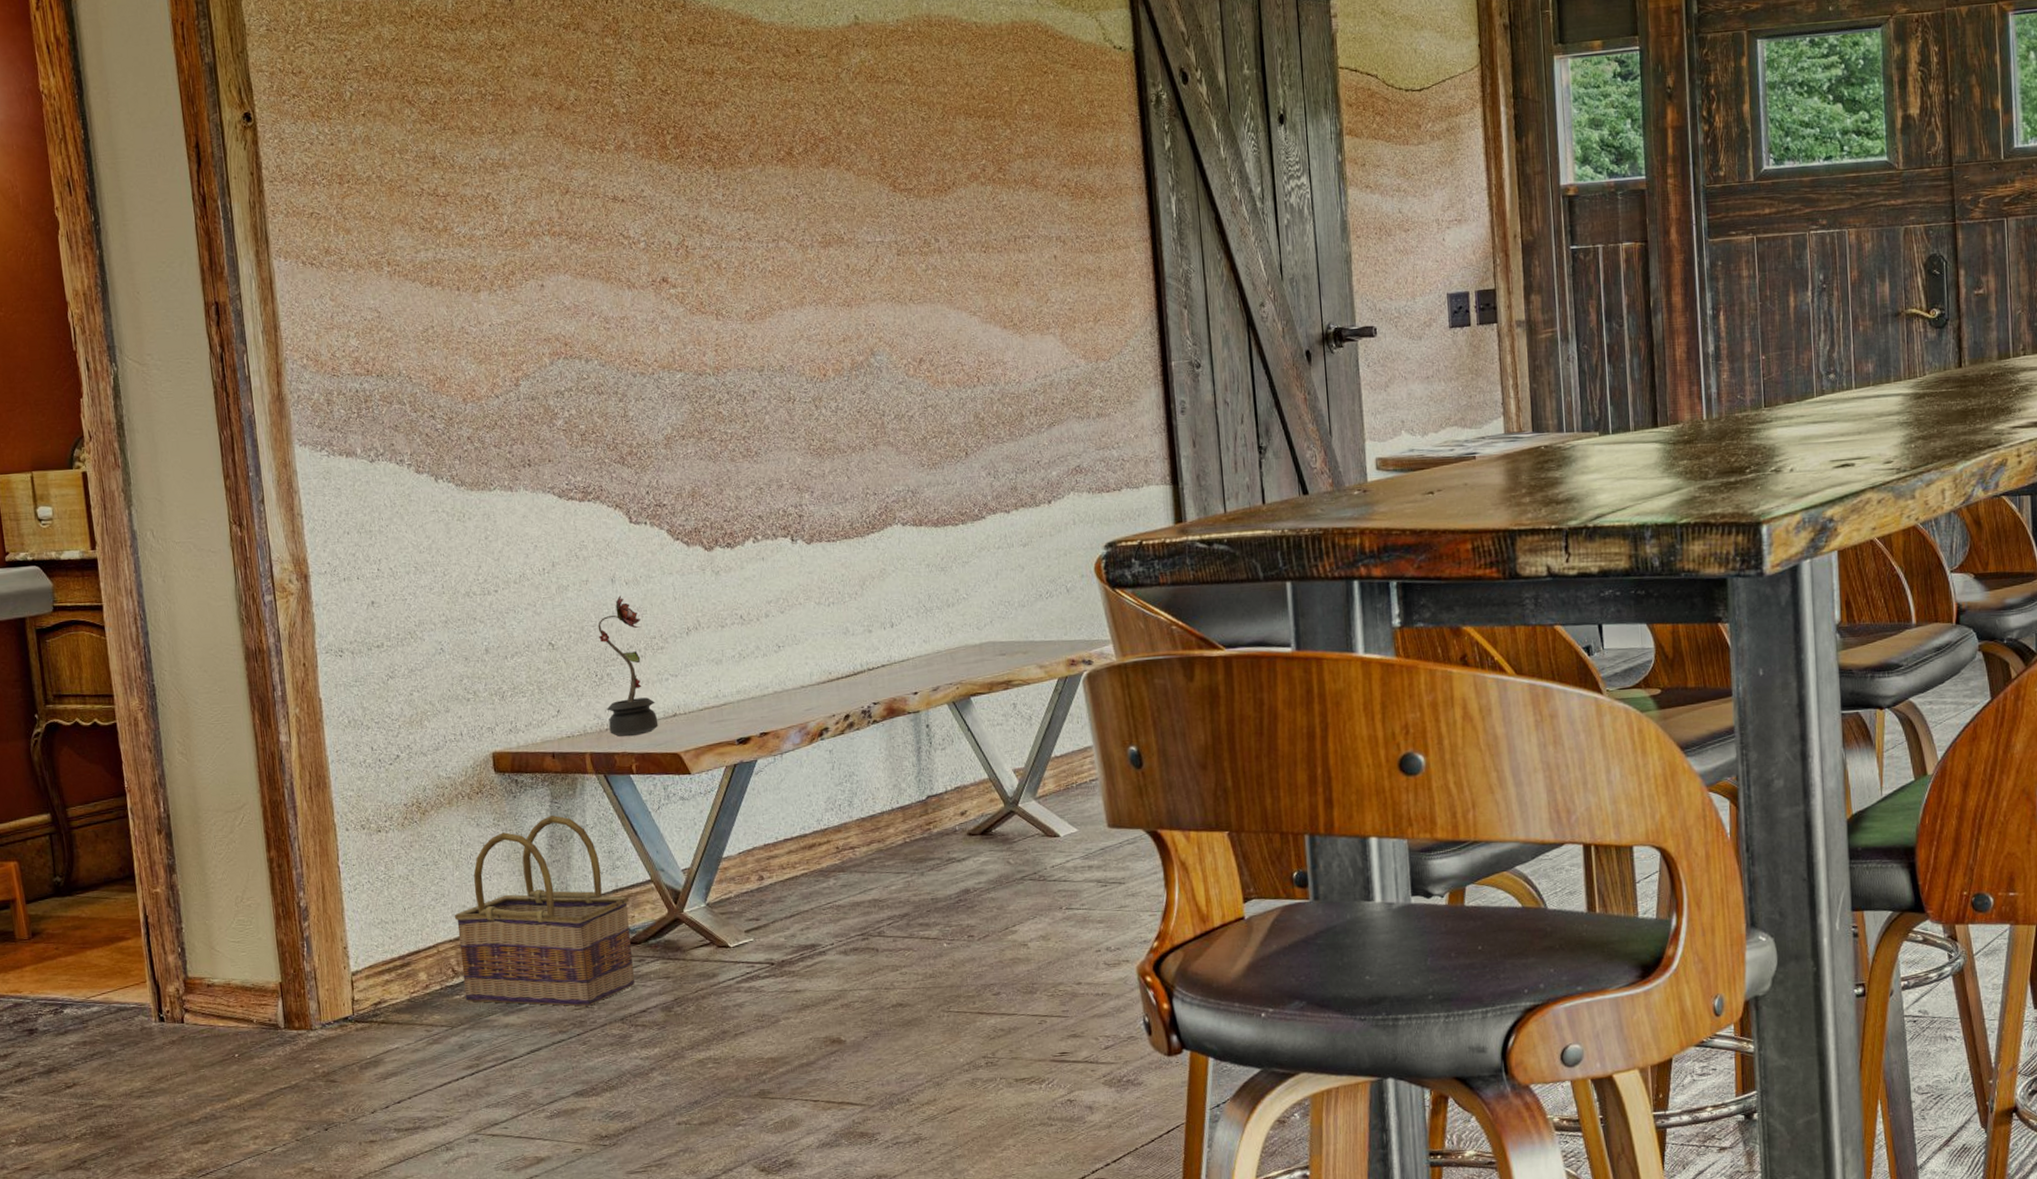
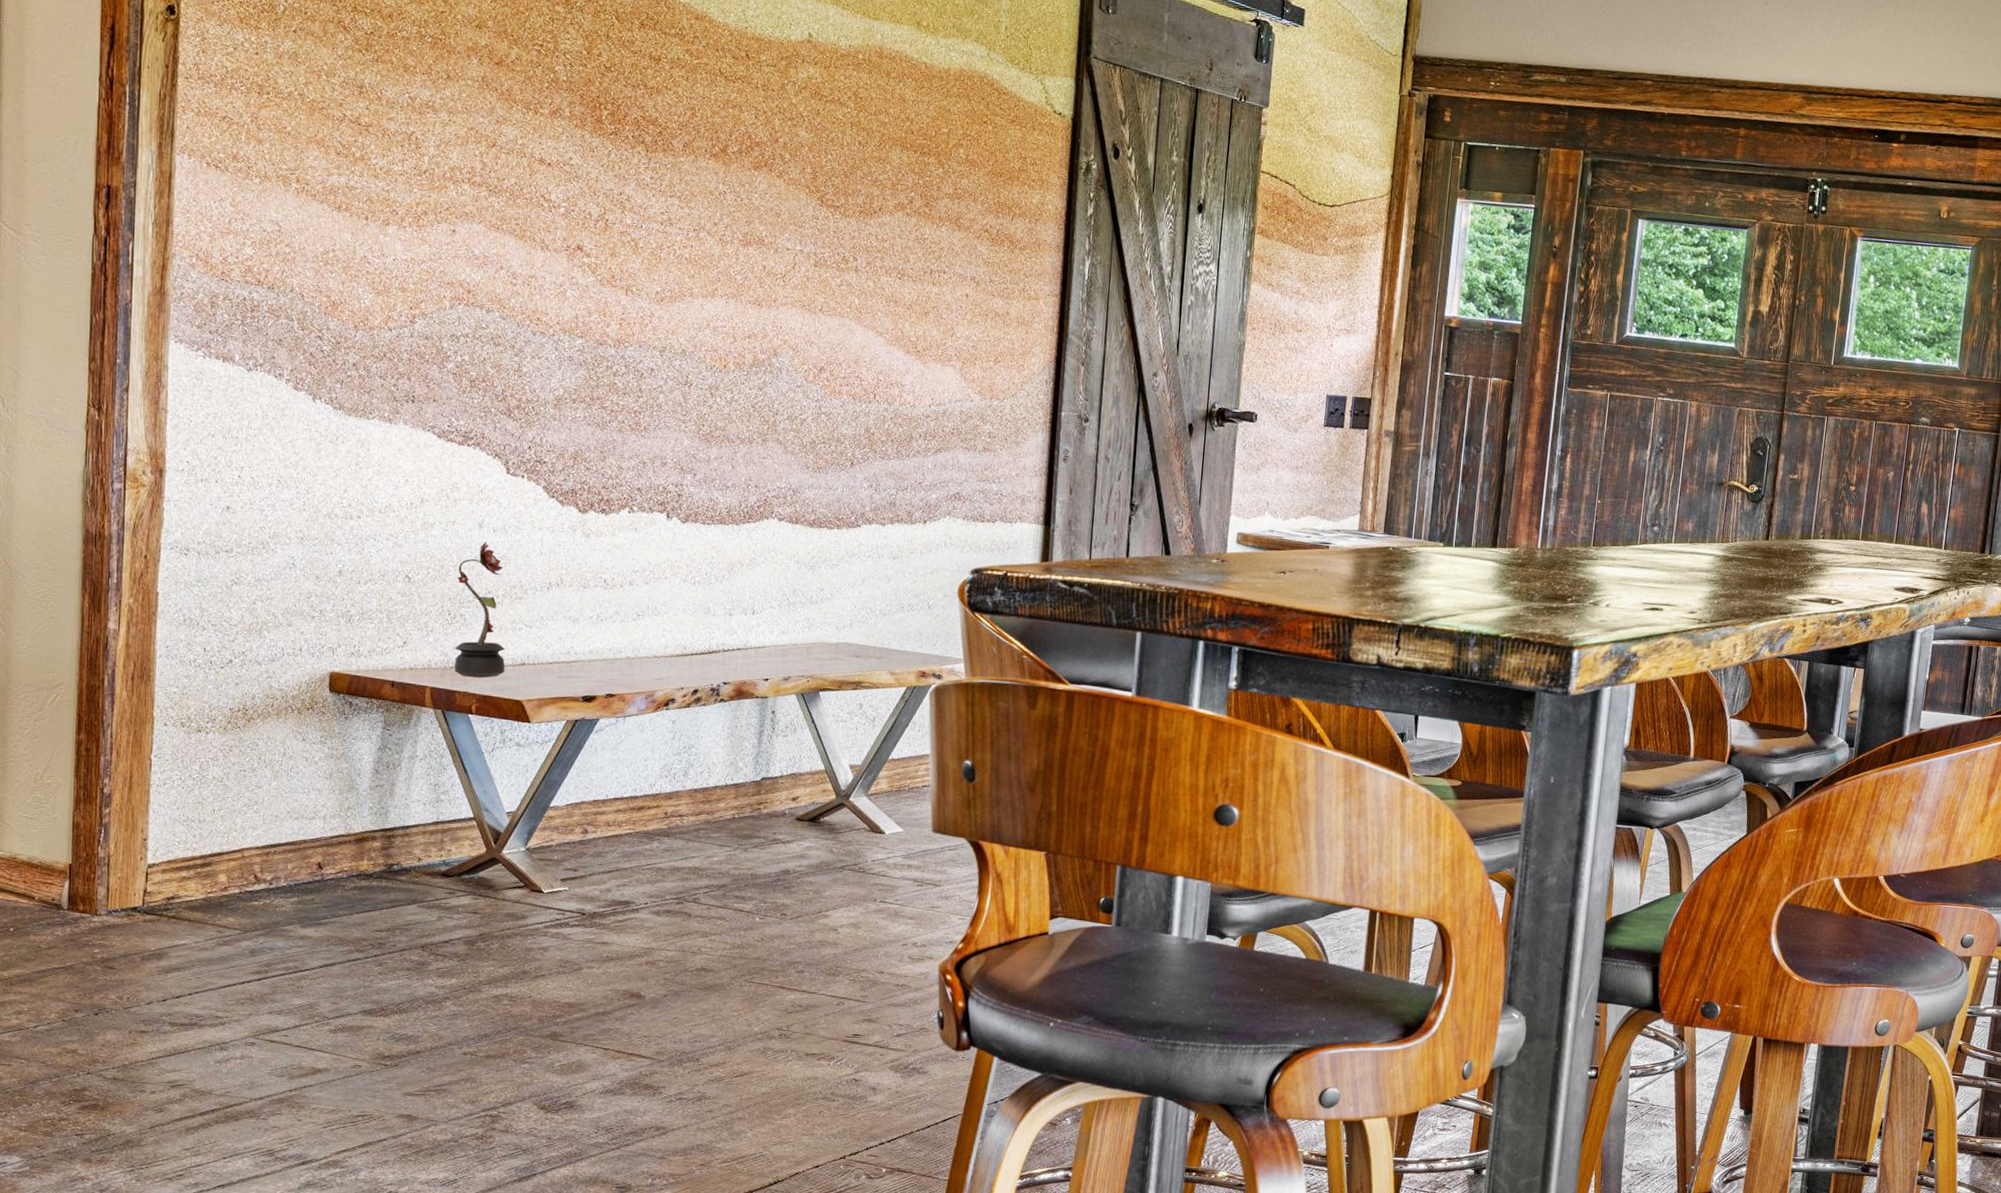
basket: present [454,815,635,1007] -> none [264,741,449,930]

